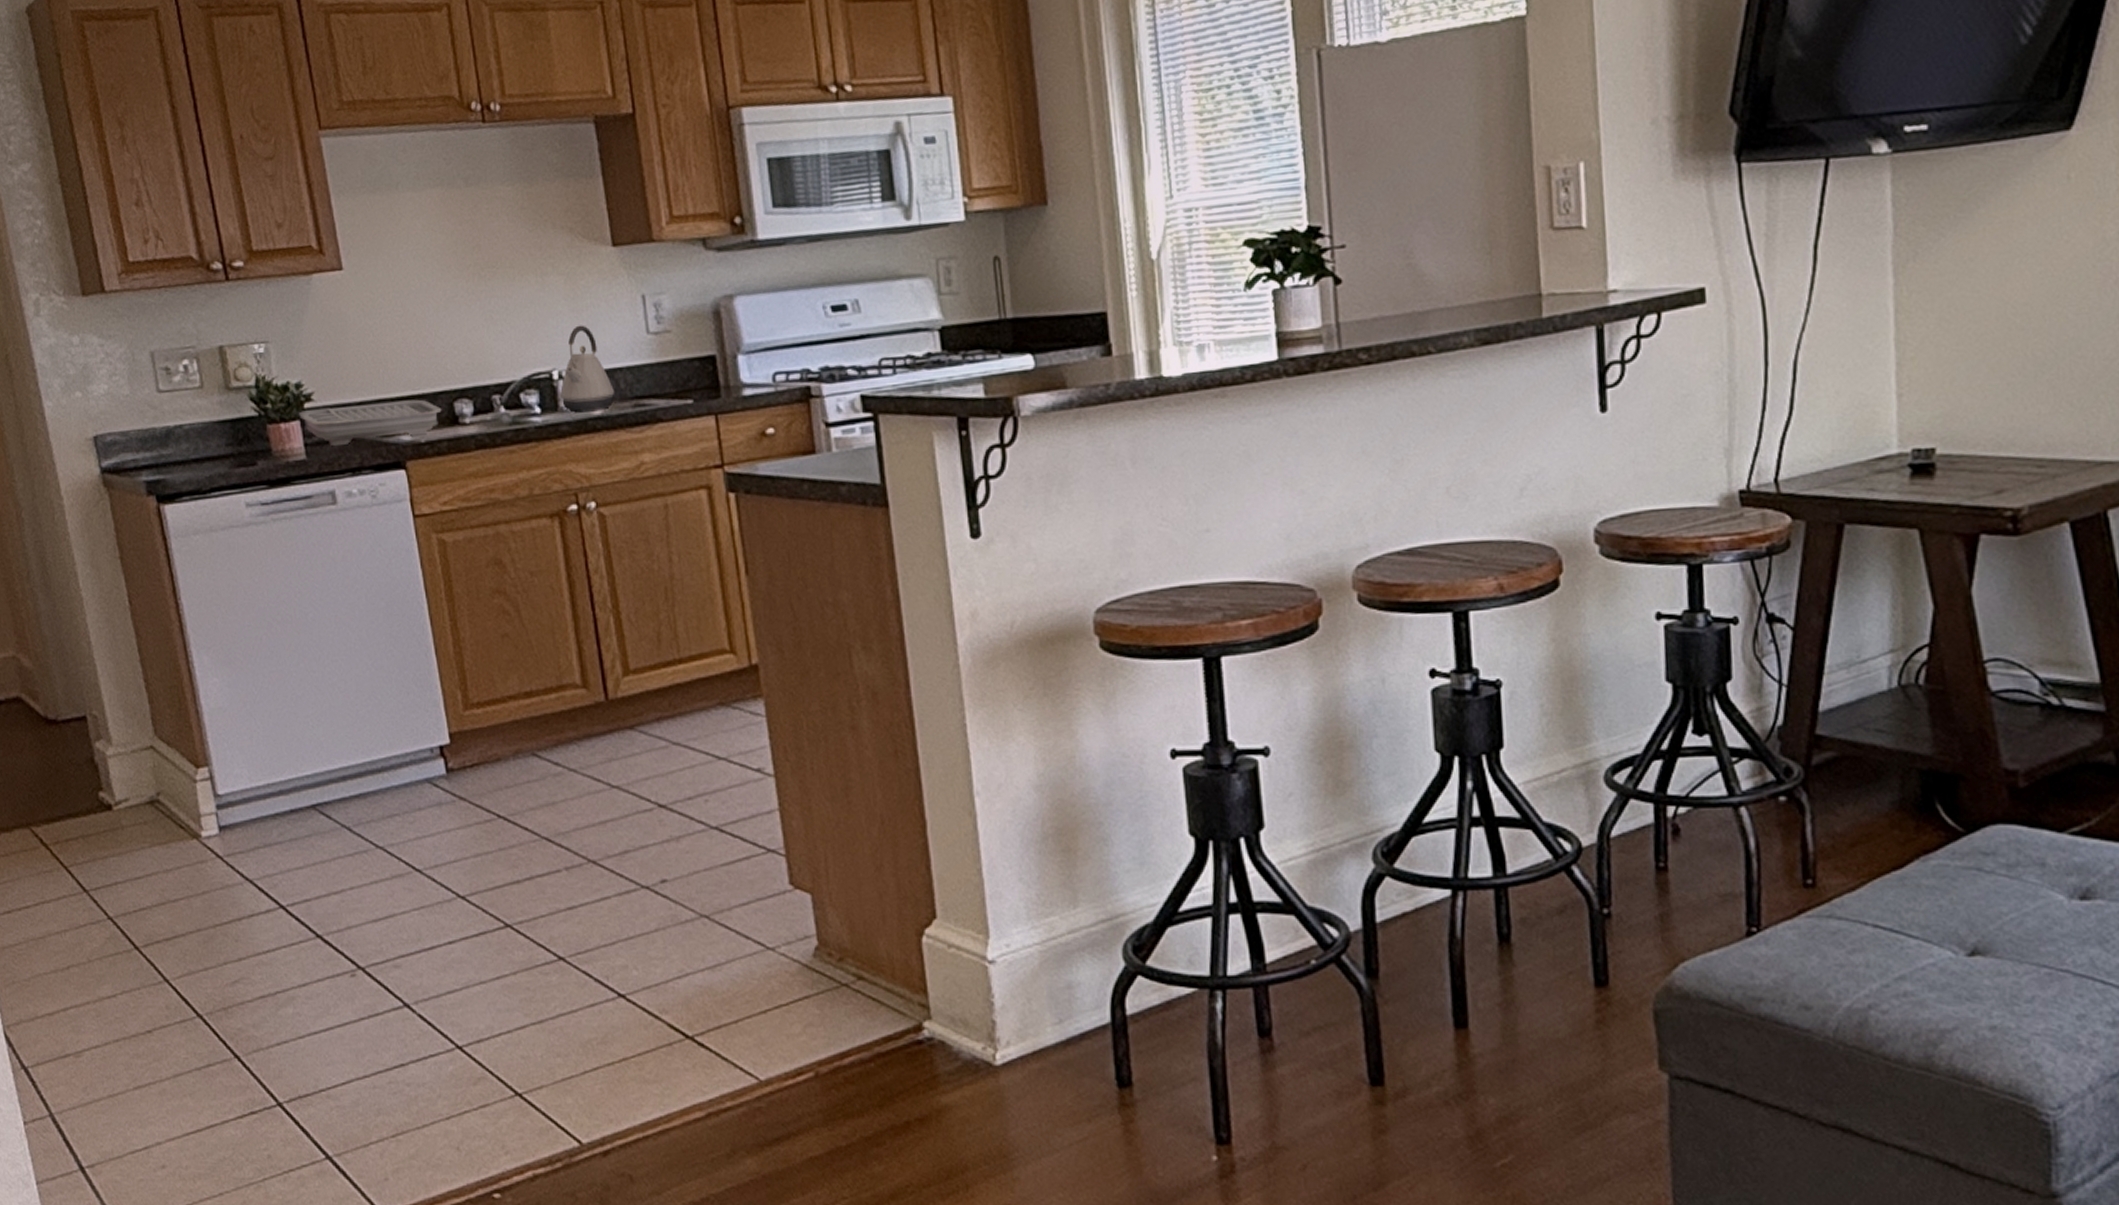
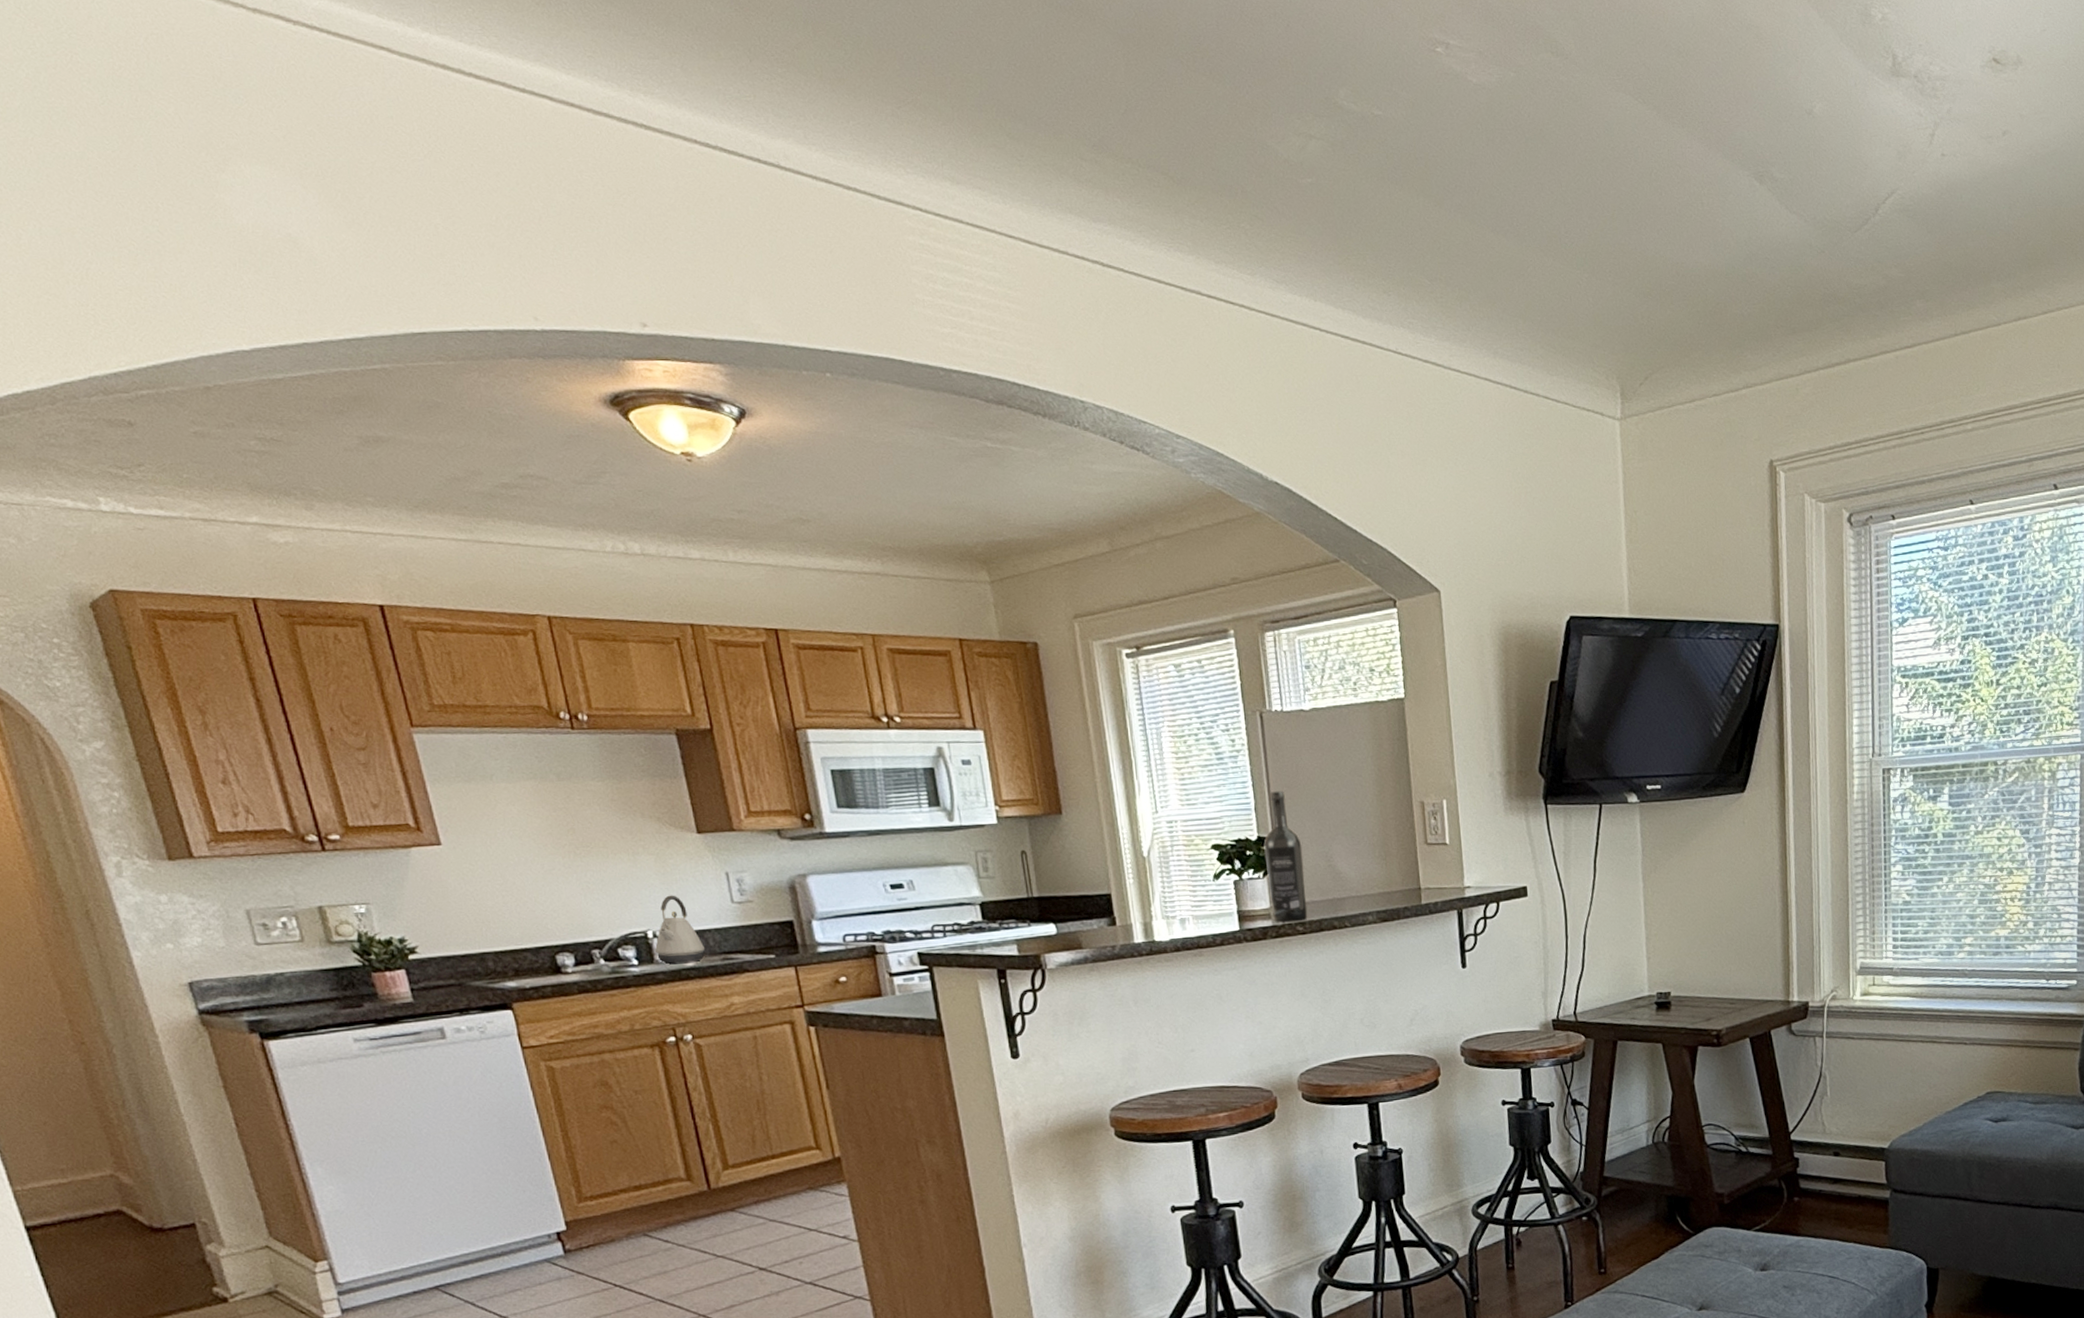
dish rack: present [296,399,442,447] -> none [401,953,545,992]
wine bottle: none [1316,159,1375,349] -> present [1264,791,1308,923]

